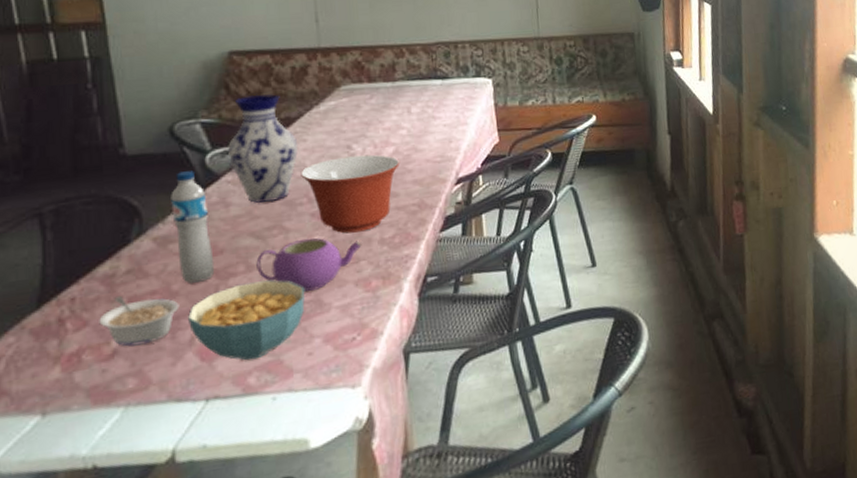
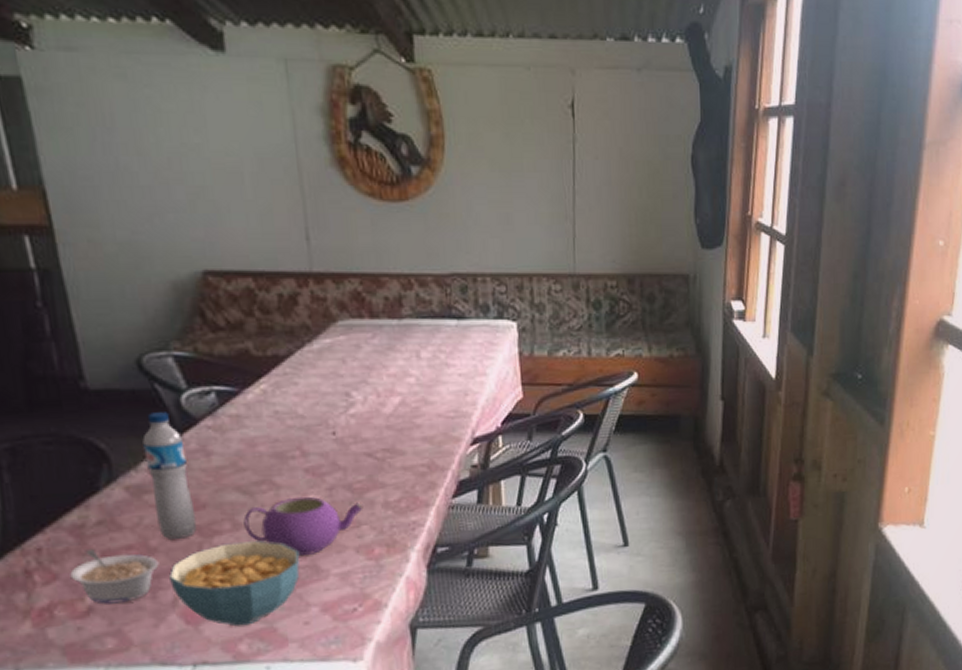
vase: present [227,94,298,204] -> none [205,325,288,455]
mixing bowl: present [300,154,400,233] -> none [292,404,407,494]

